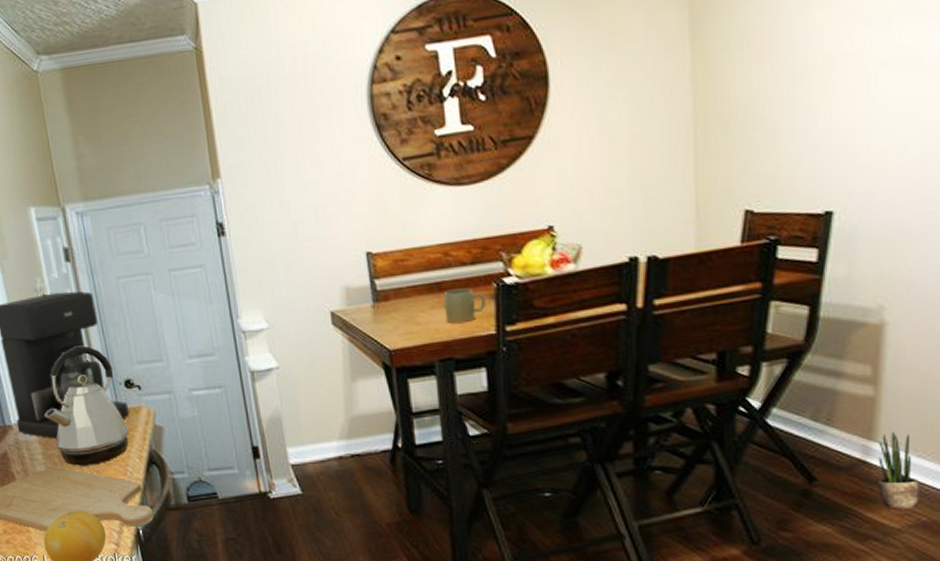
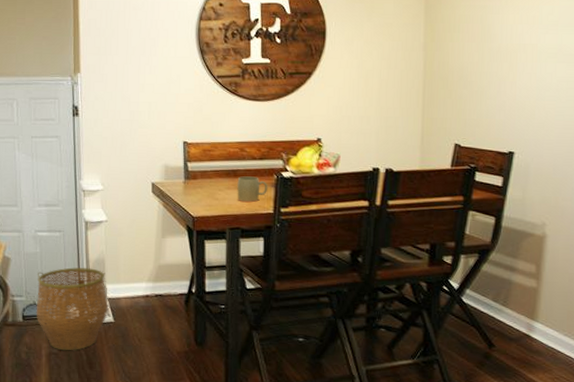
basket: none [199,429,293,535] -> present [36,267,108,351]
potted plant: present [878,432,919,509] -> none [537,316,565,374]

